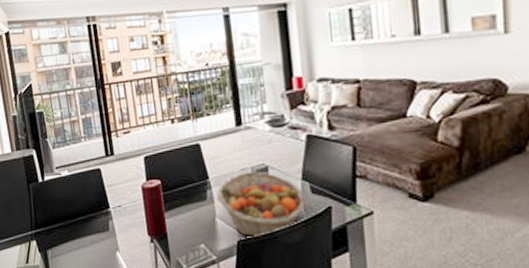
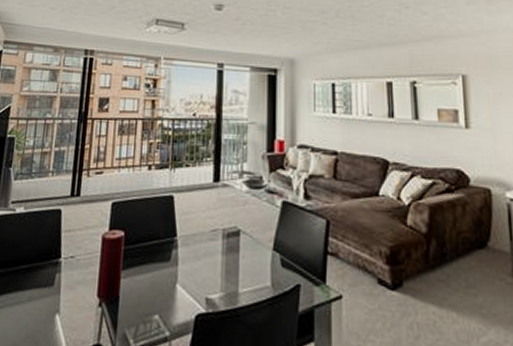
fruit basket: present [217,171,306,238] -> none [182,233,275,314]

